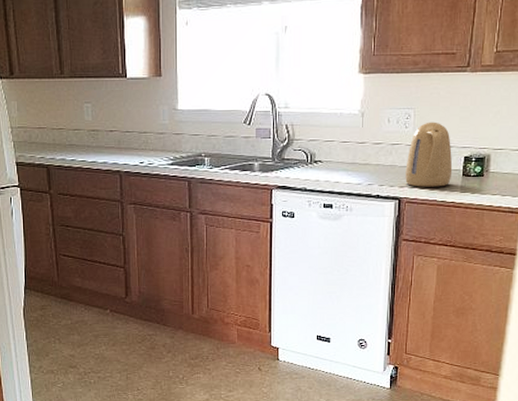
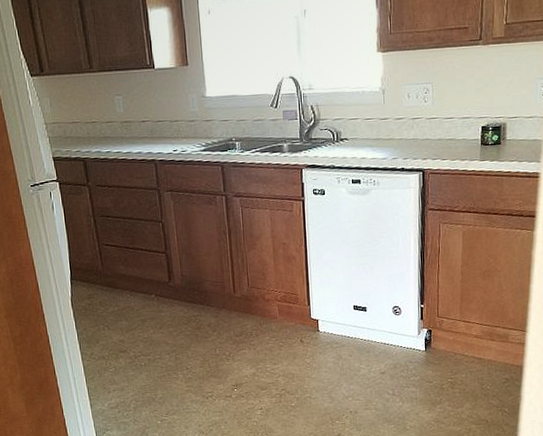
kettle: present [405,122,453,187] -> none [427,94,472,158]

